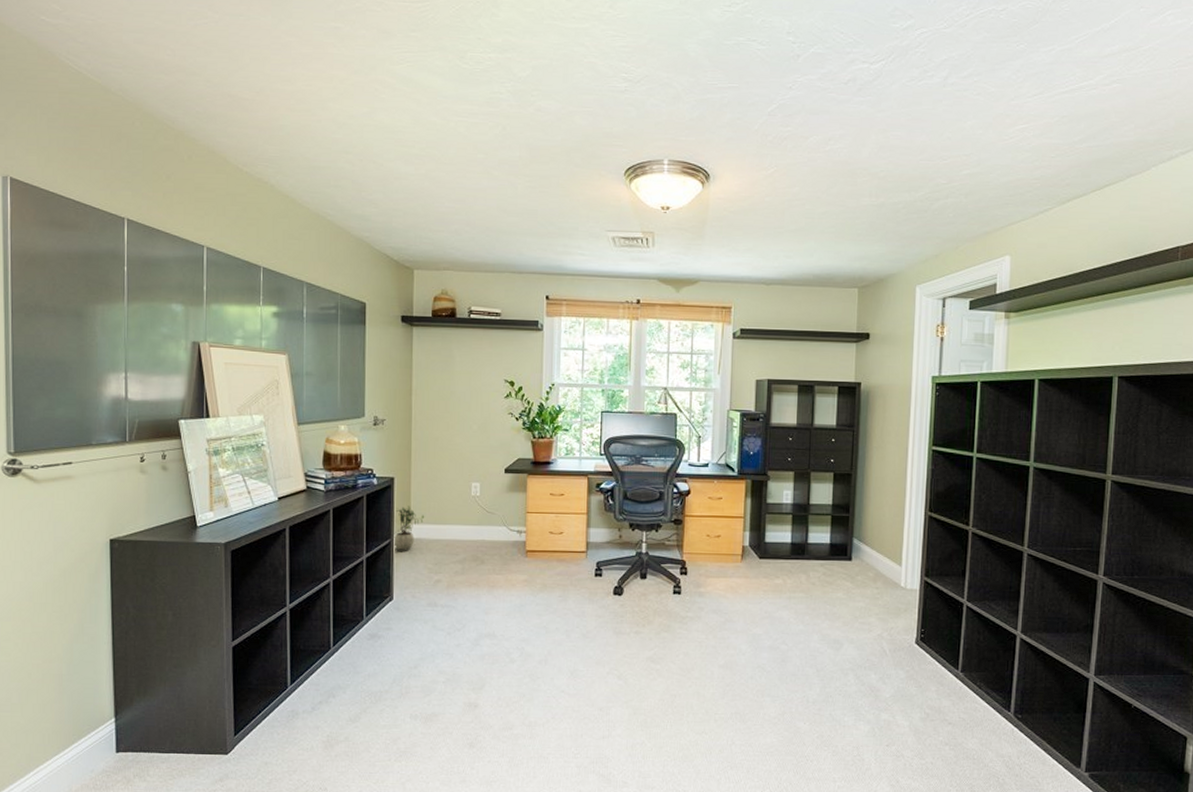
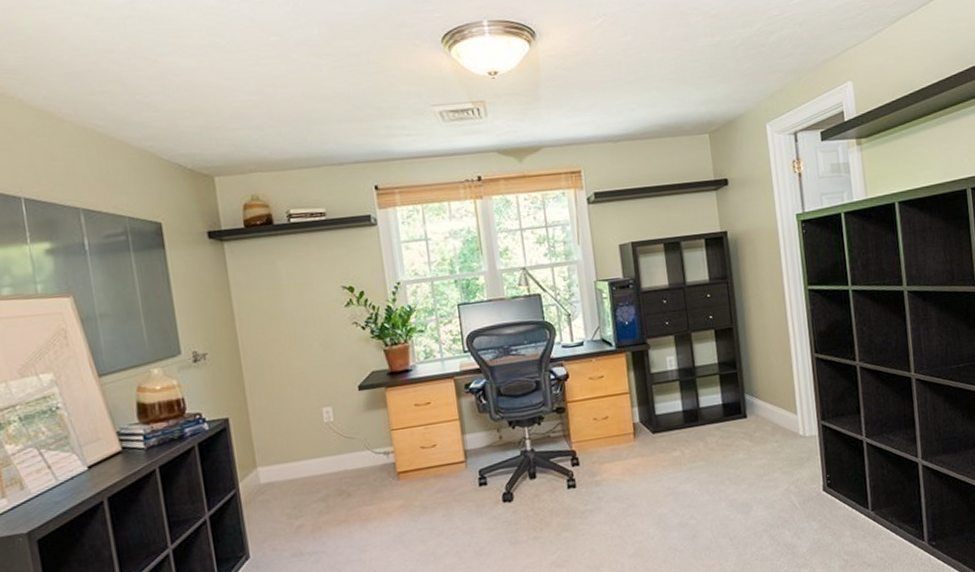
potted plant: present [394,506,425,552] -> none [236,447,273,503]

